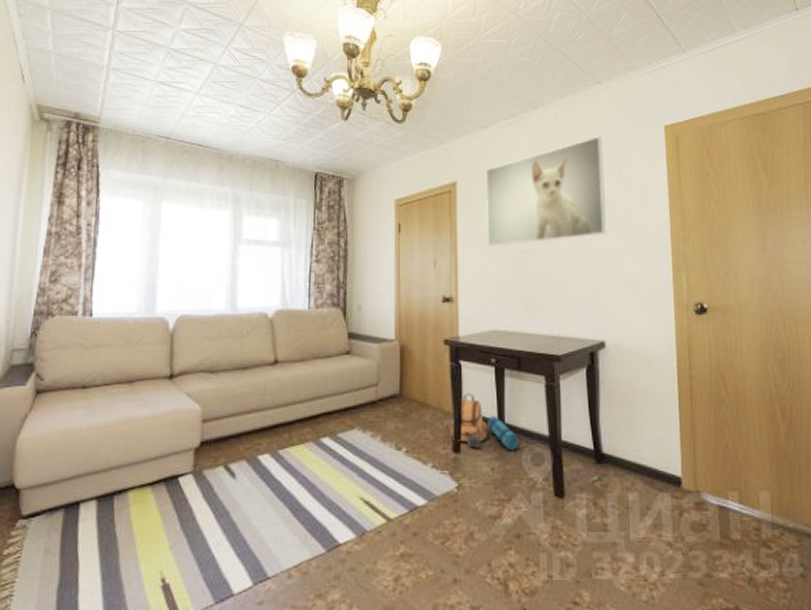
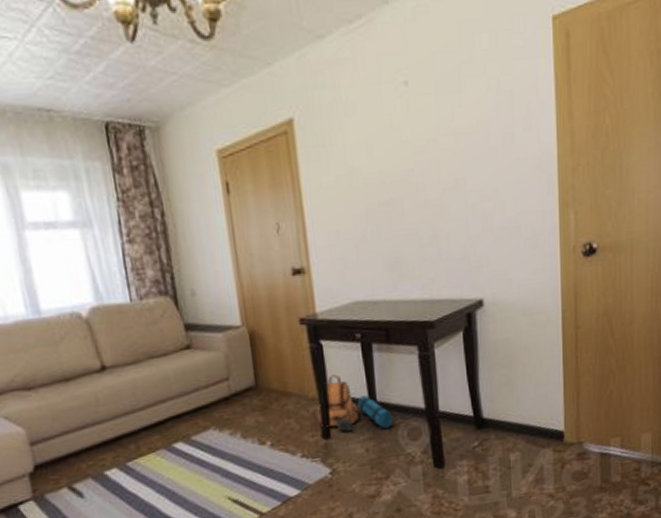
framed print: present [485,136,606,247] -> none [329,38,482,201]

